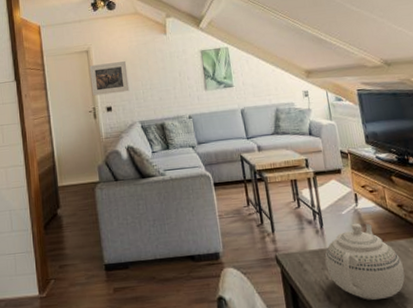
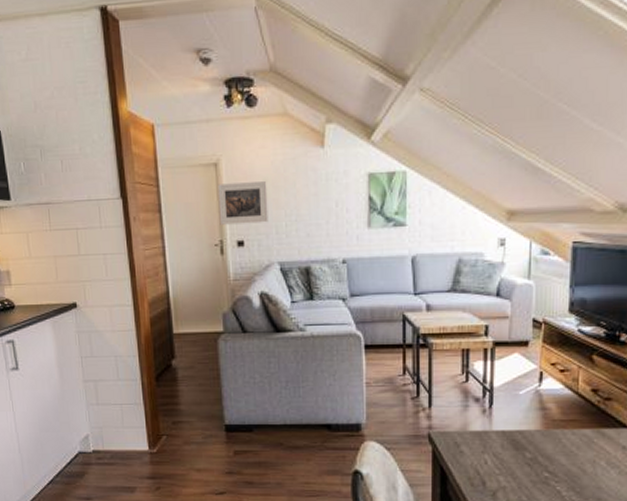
teapot: present [325,223,405,301] -> none [488,405,582,491]

